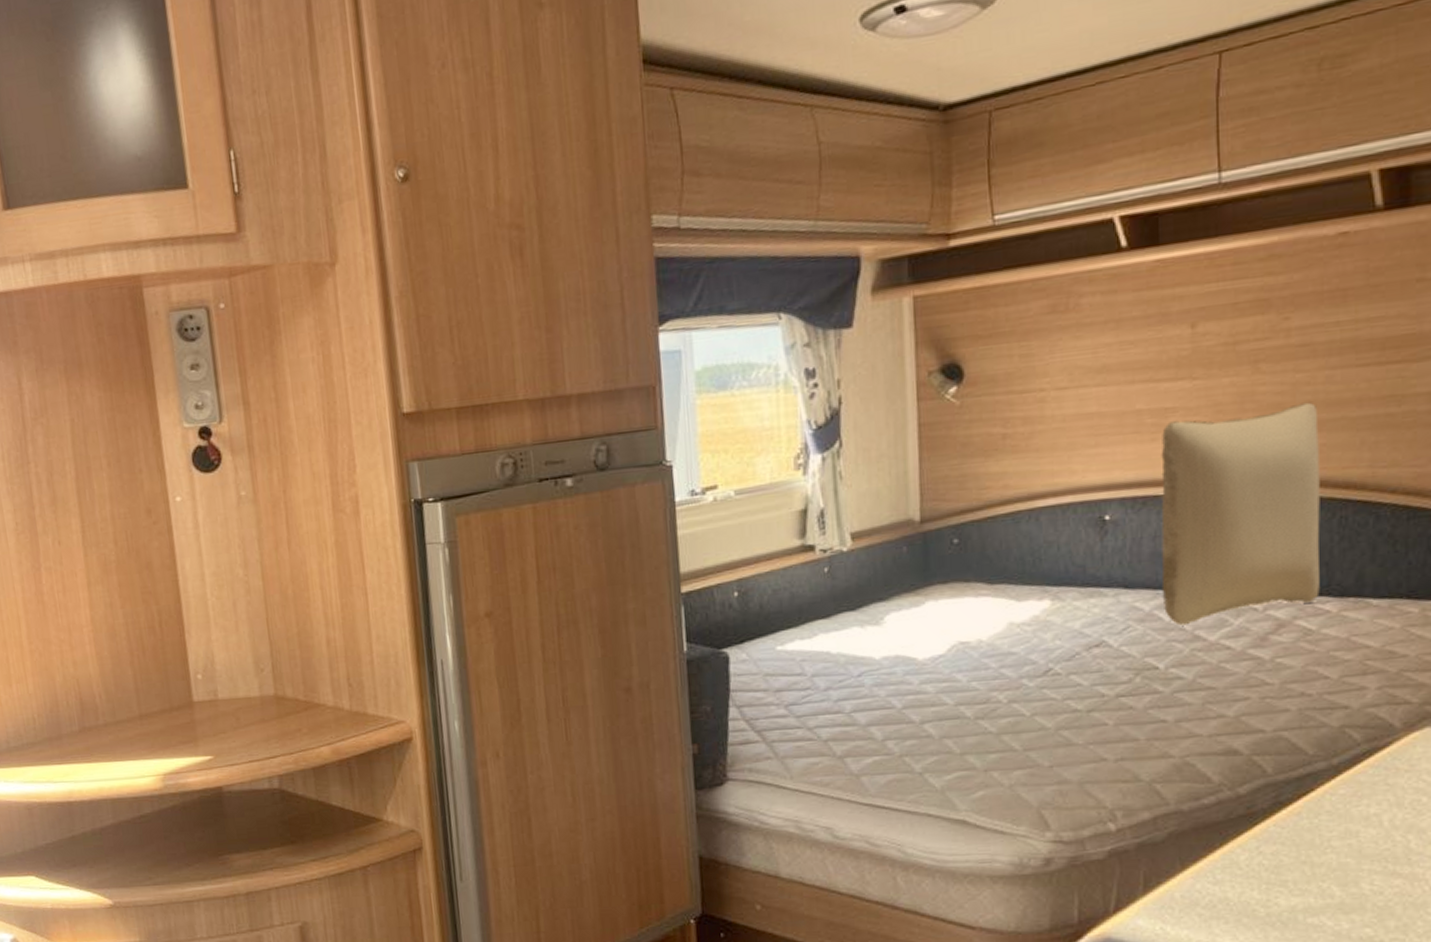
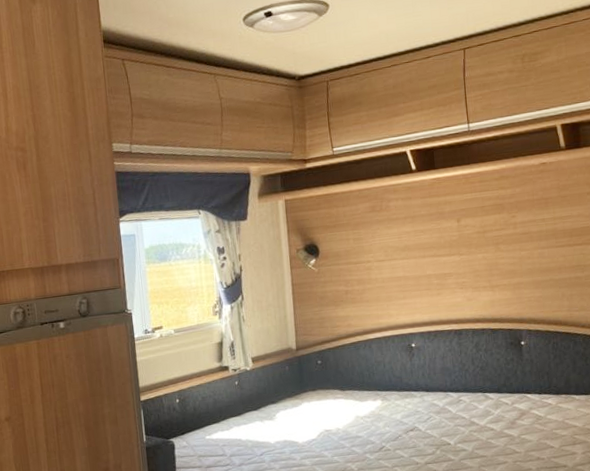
pillow: present [1161,402,1320,626] -> none [444,269,544,416]

